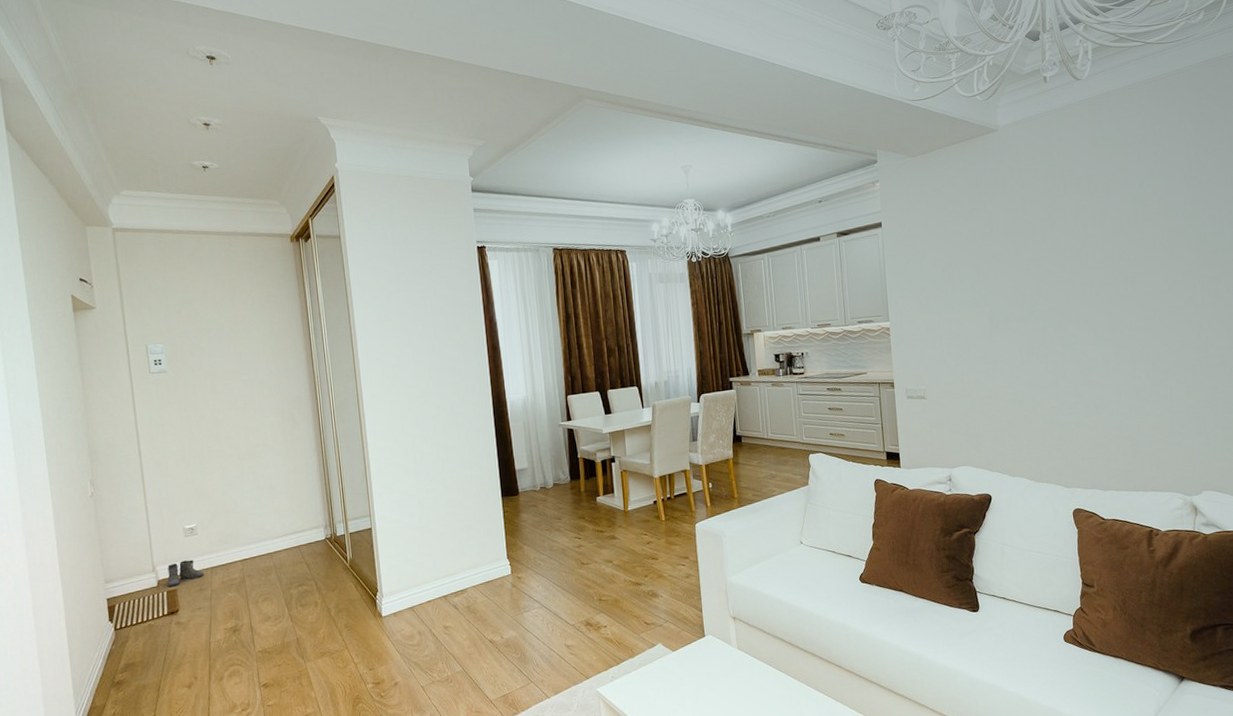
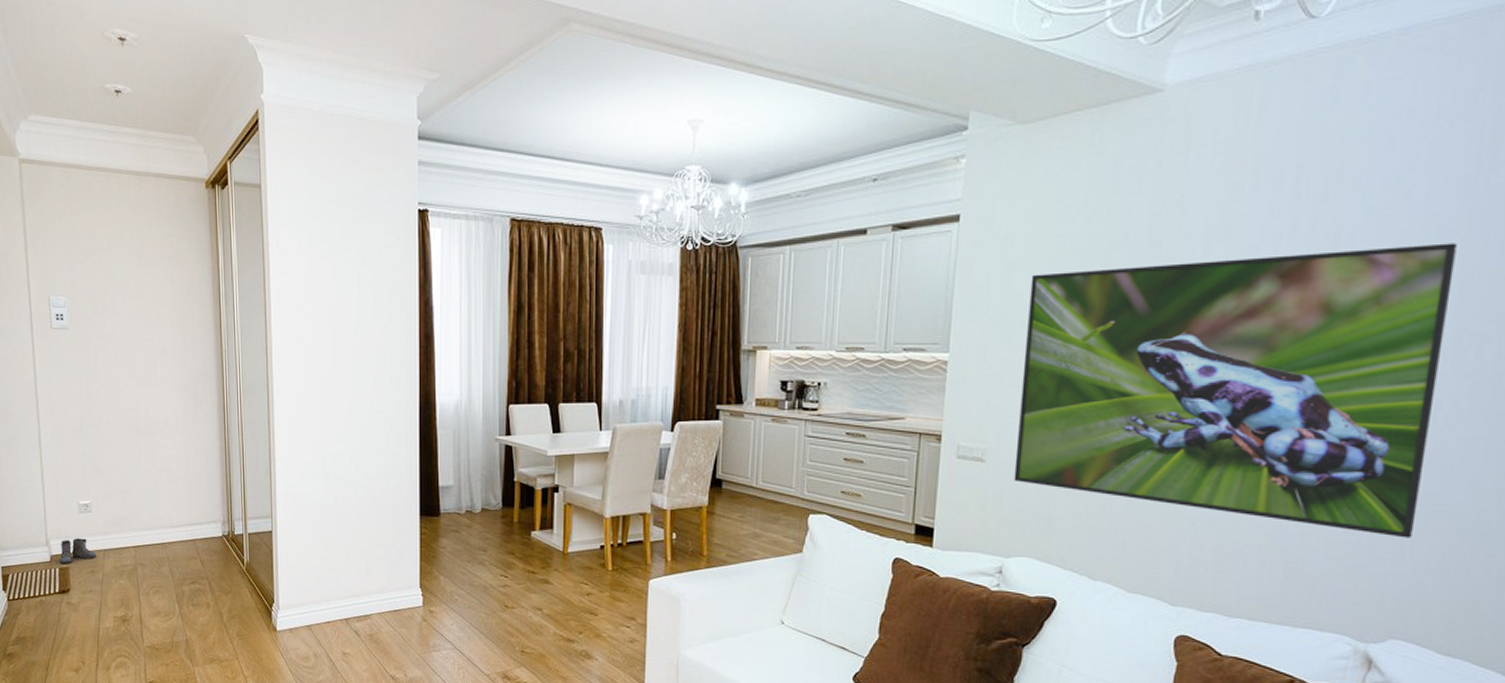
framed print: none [935,219,1203,419] -> present [1013,243,1457,538]

